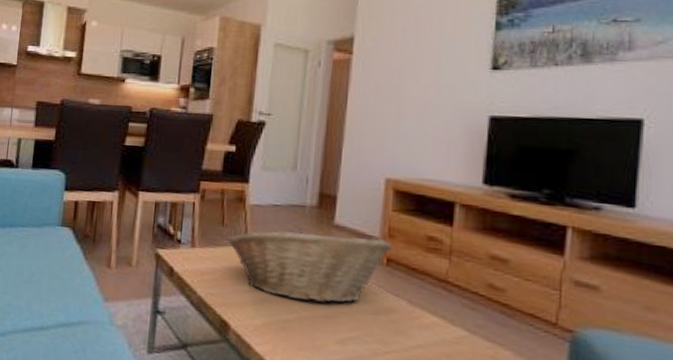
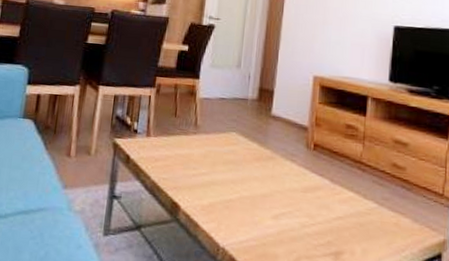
fruit basket: present [229,229,392,304] -> none [181,119,319,184]

